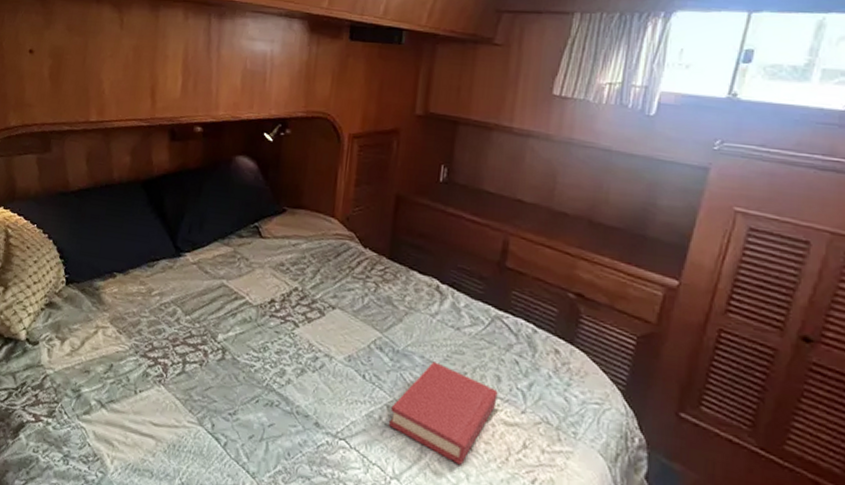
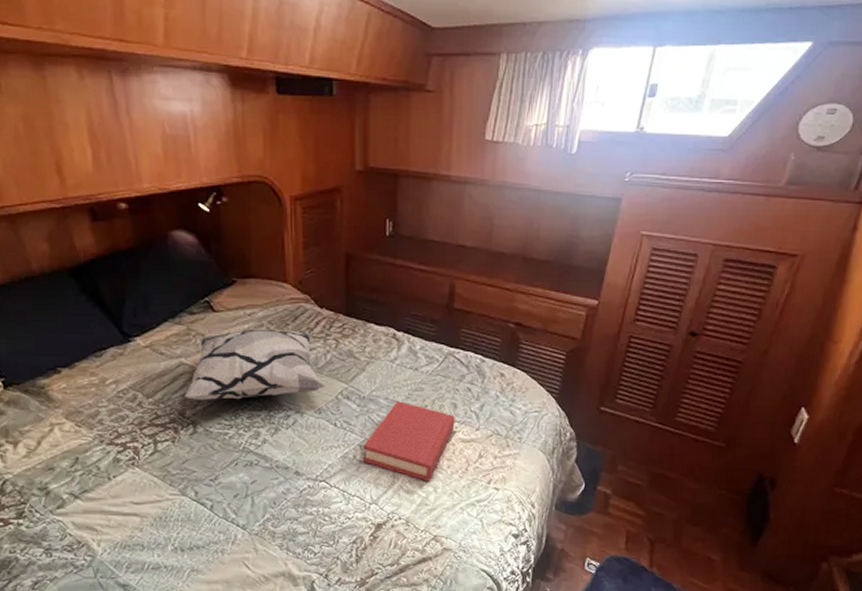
decorative pillow: none [220,259,359,336] -> present [184,329,325,400]

